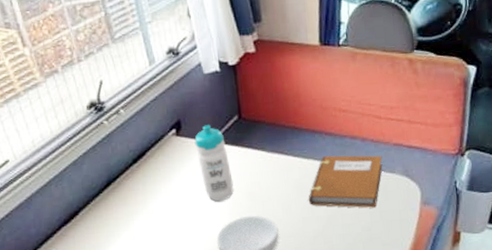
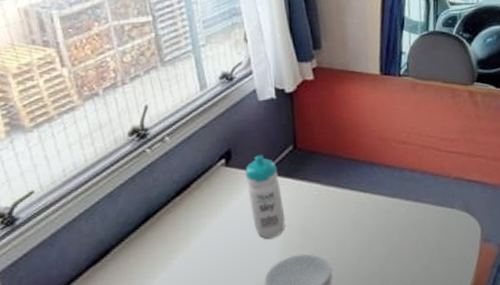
notebook: present [308,155,383,208] -> none [364,189,443,245]

